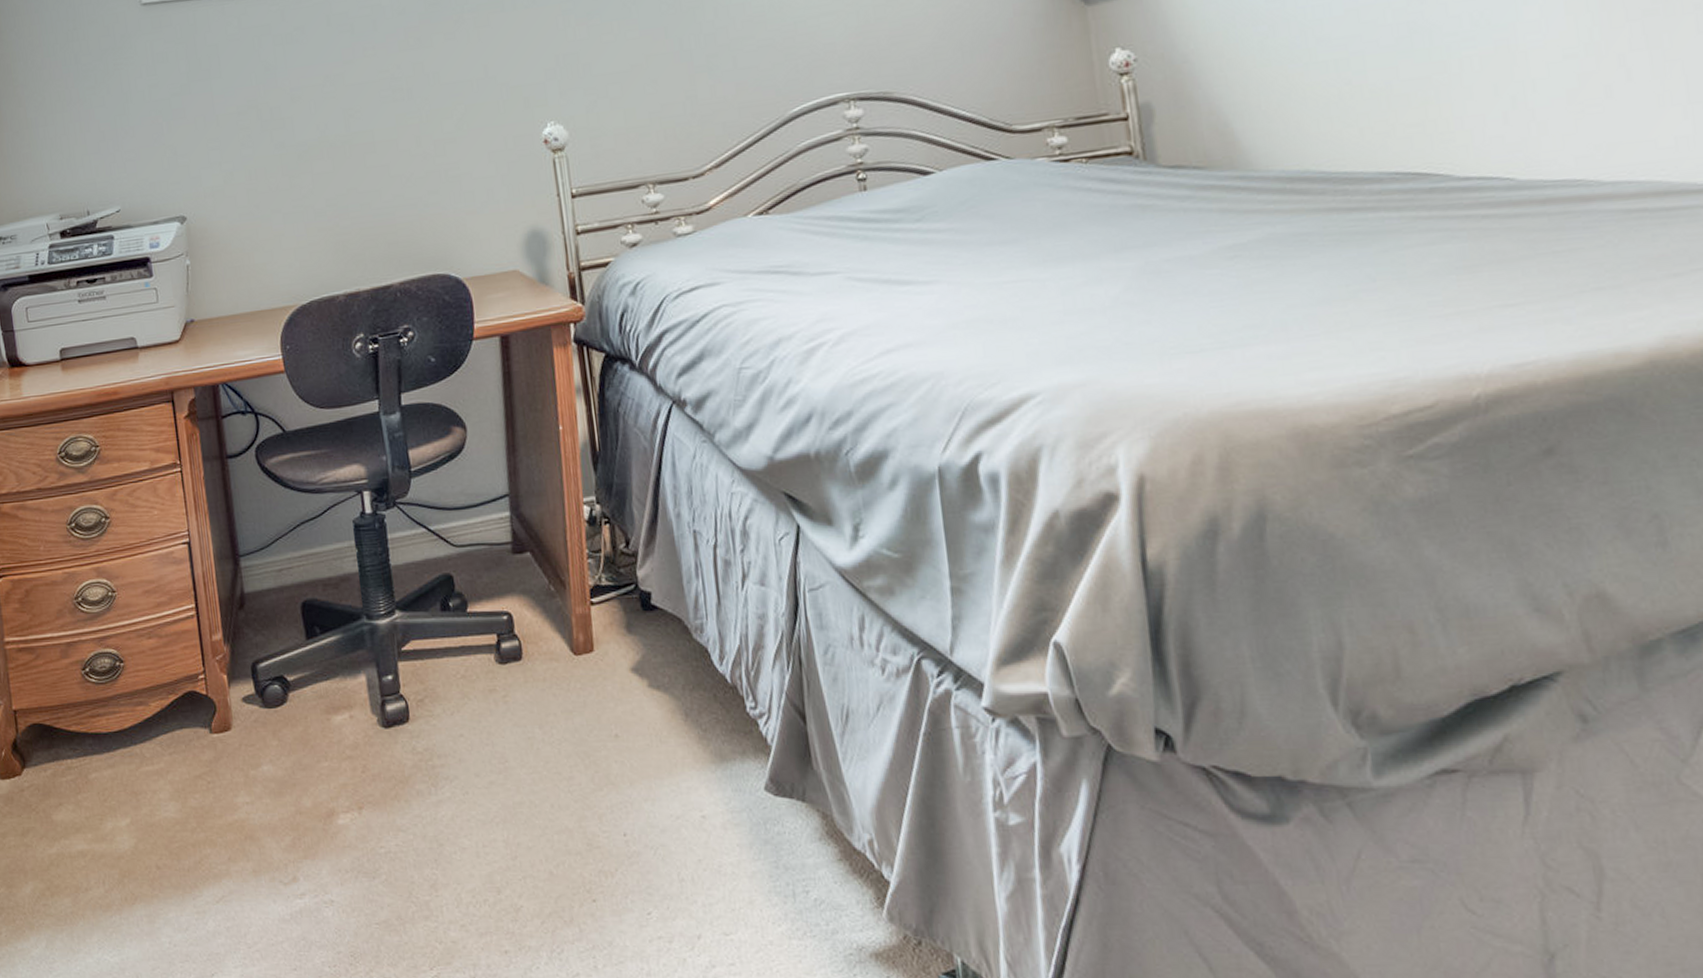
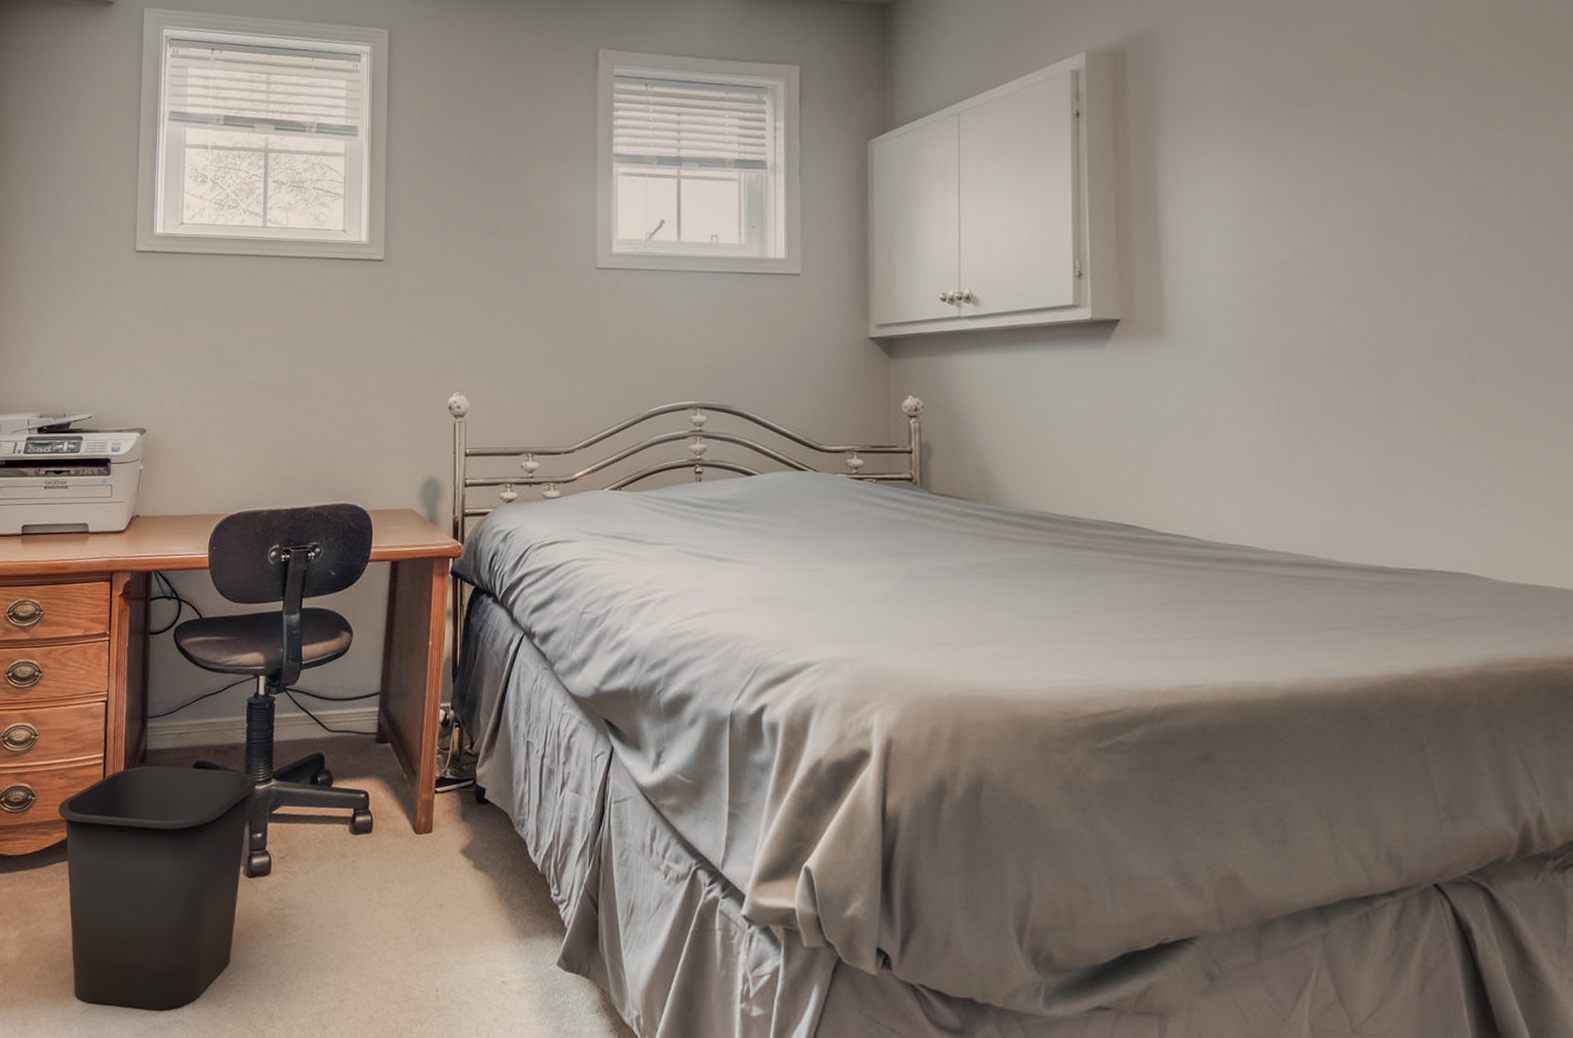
waste bin: none [152,606,378,891] -> present [58,765,257,1011]

